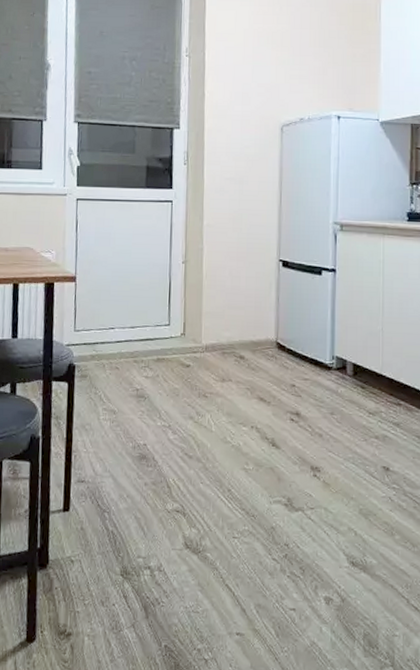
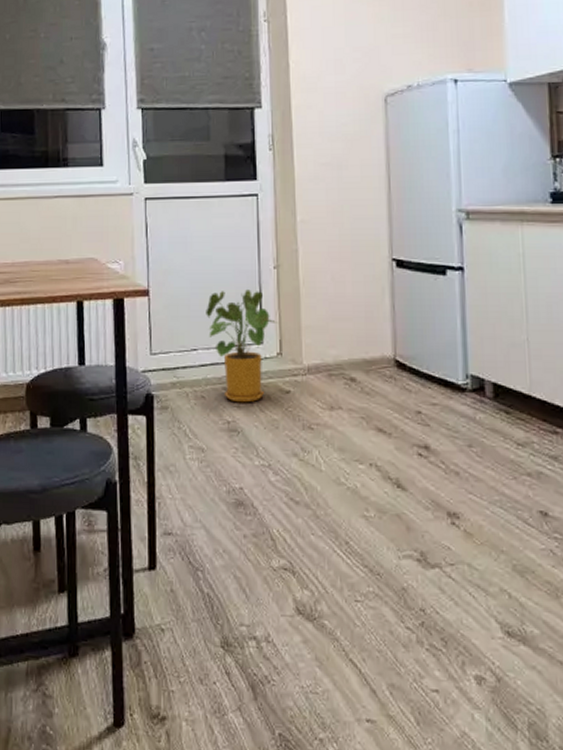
house plant: none [123,280,183,374] -> present [206,290,277,403]

